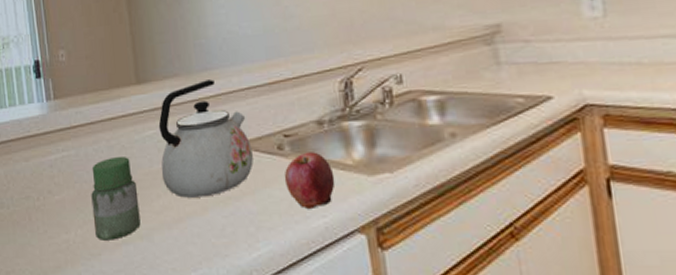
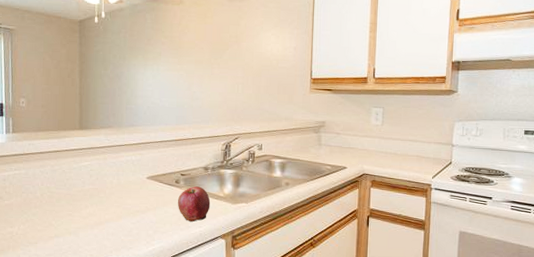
jar: present [91,157,141,240] -> none [34,178,71,234]
kettle: present [158,79,254,198] -> none [90,133,158,210]

